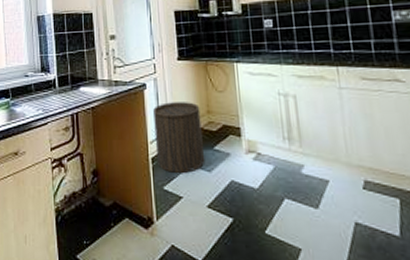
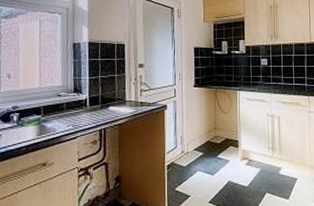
stool: present [153,102,205,173] -> none [171,120,210,177]

